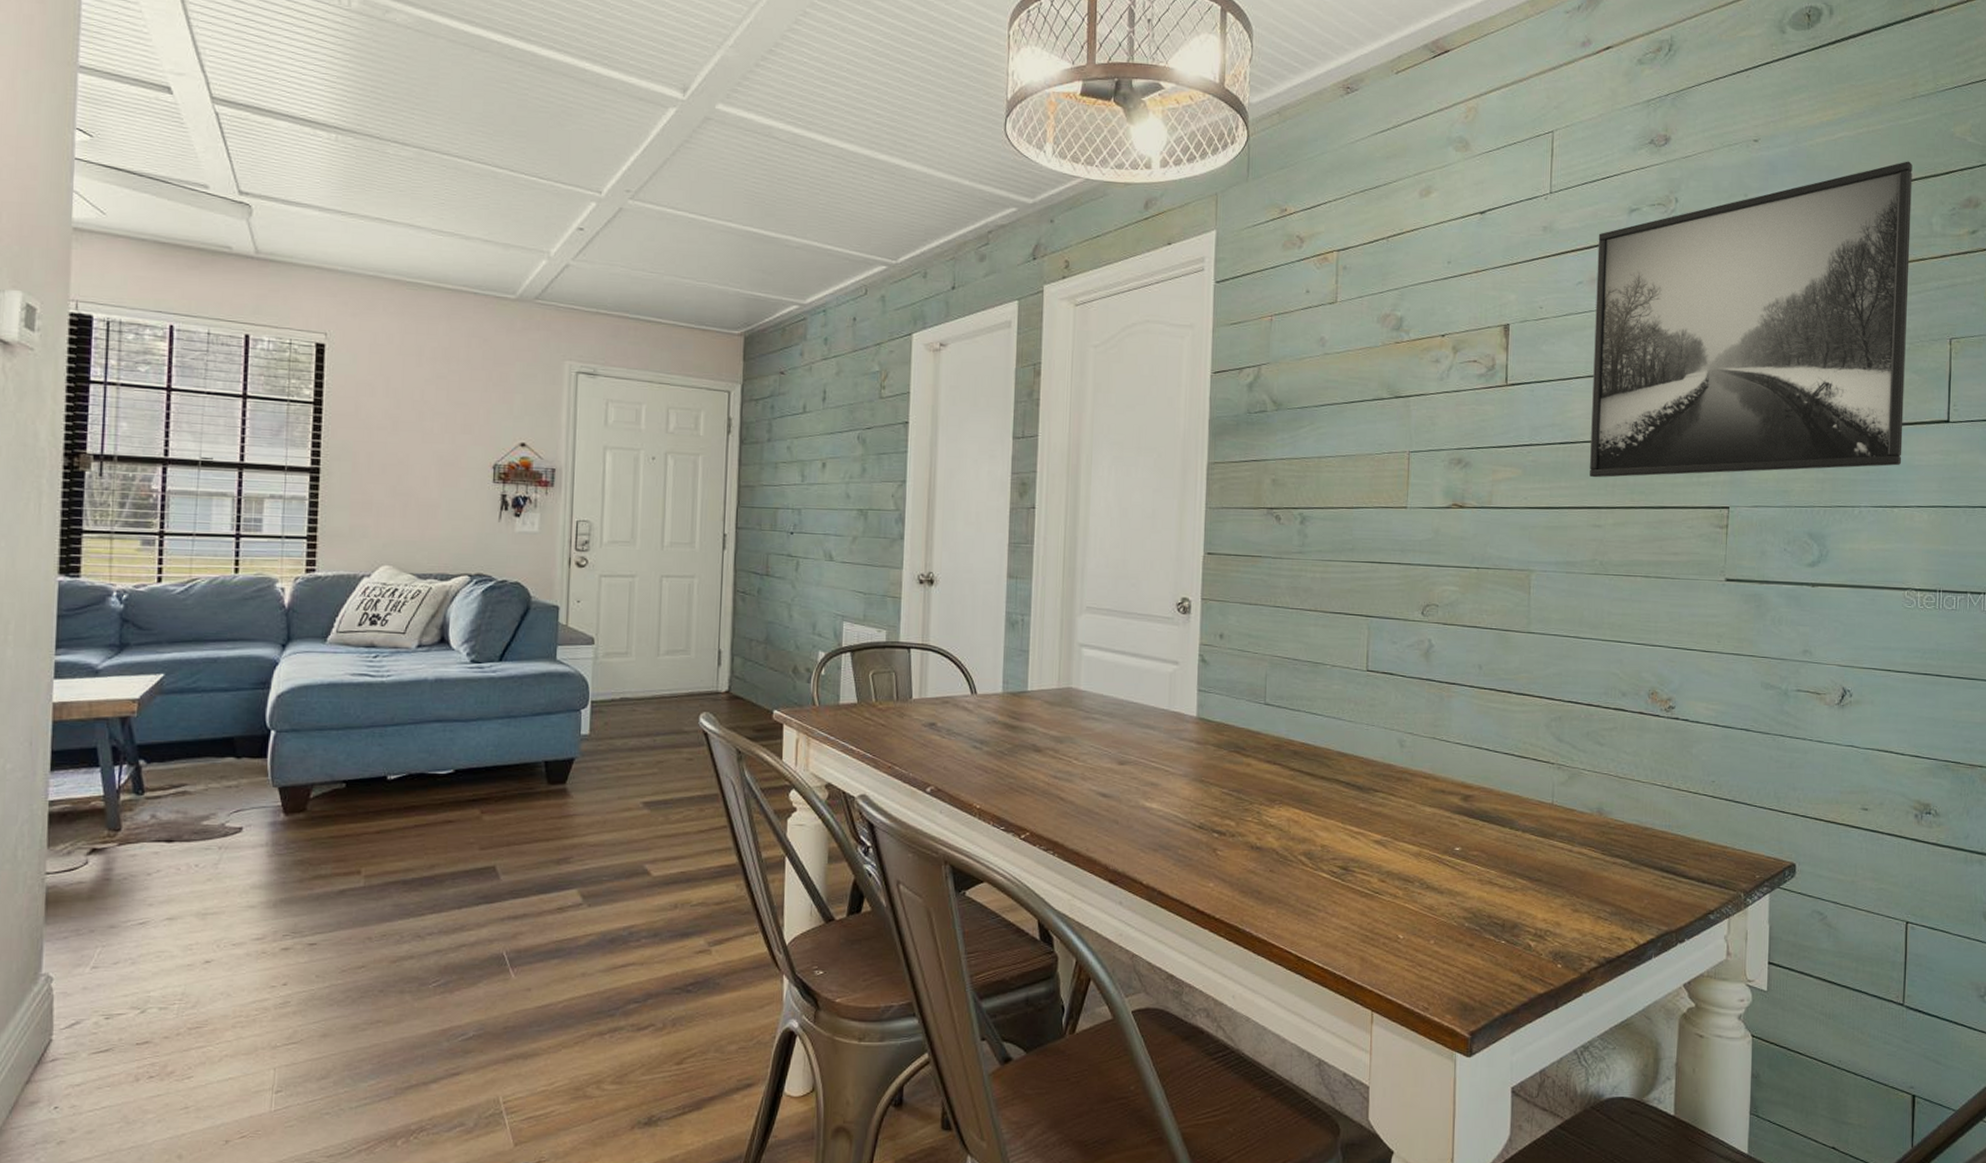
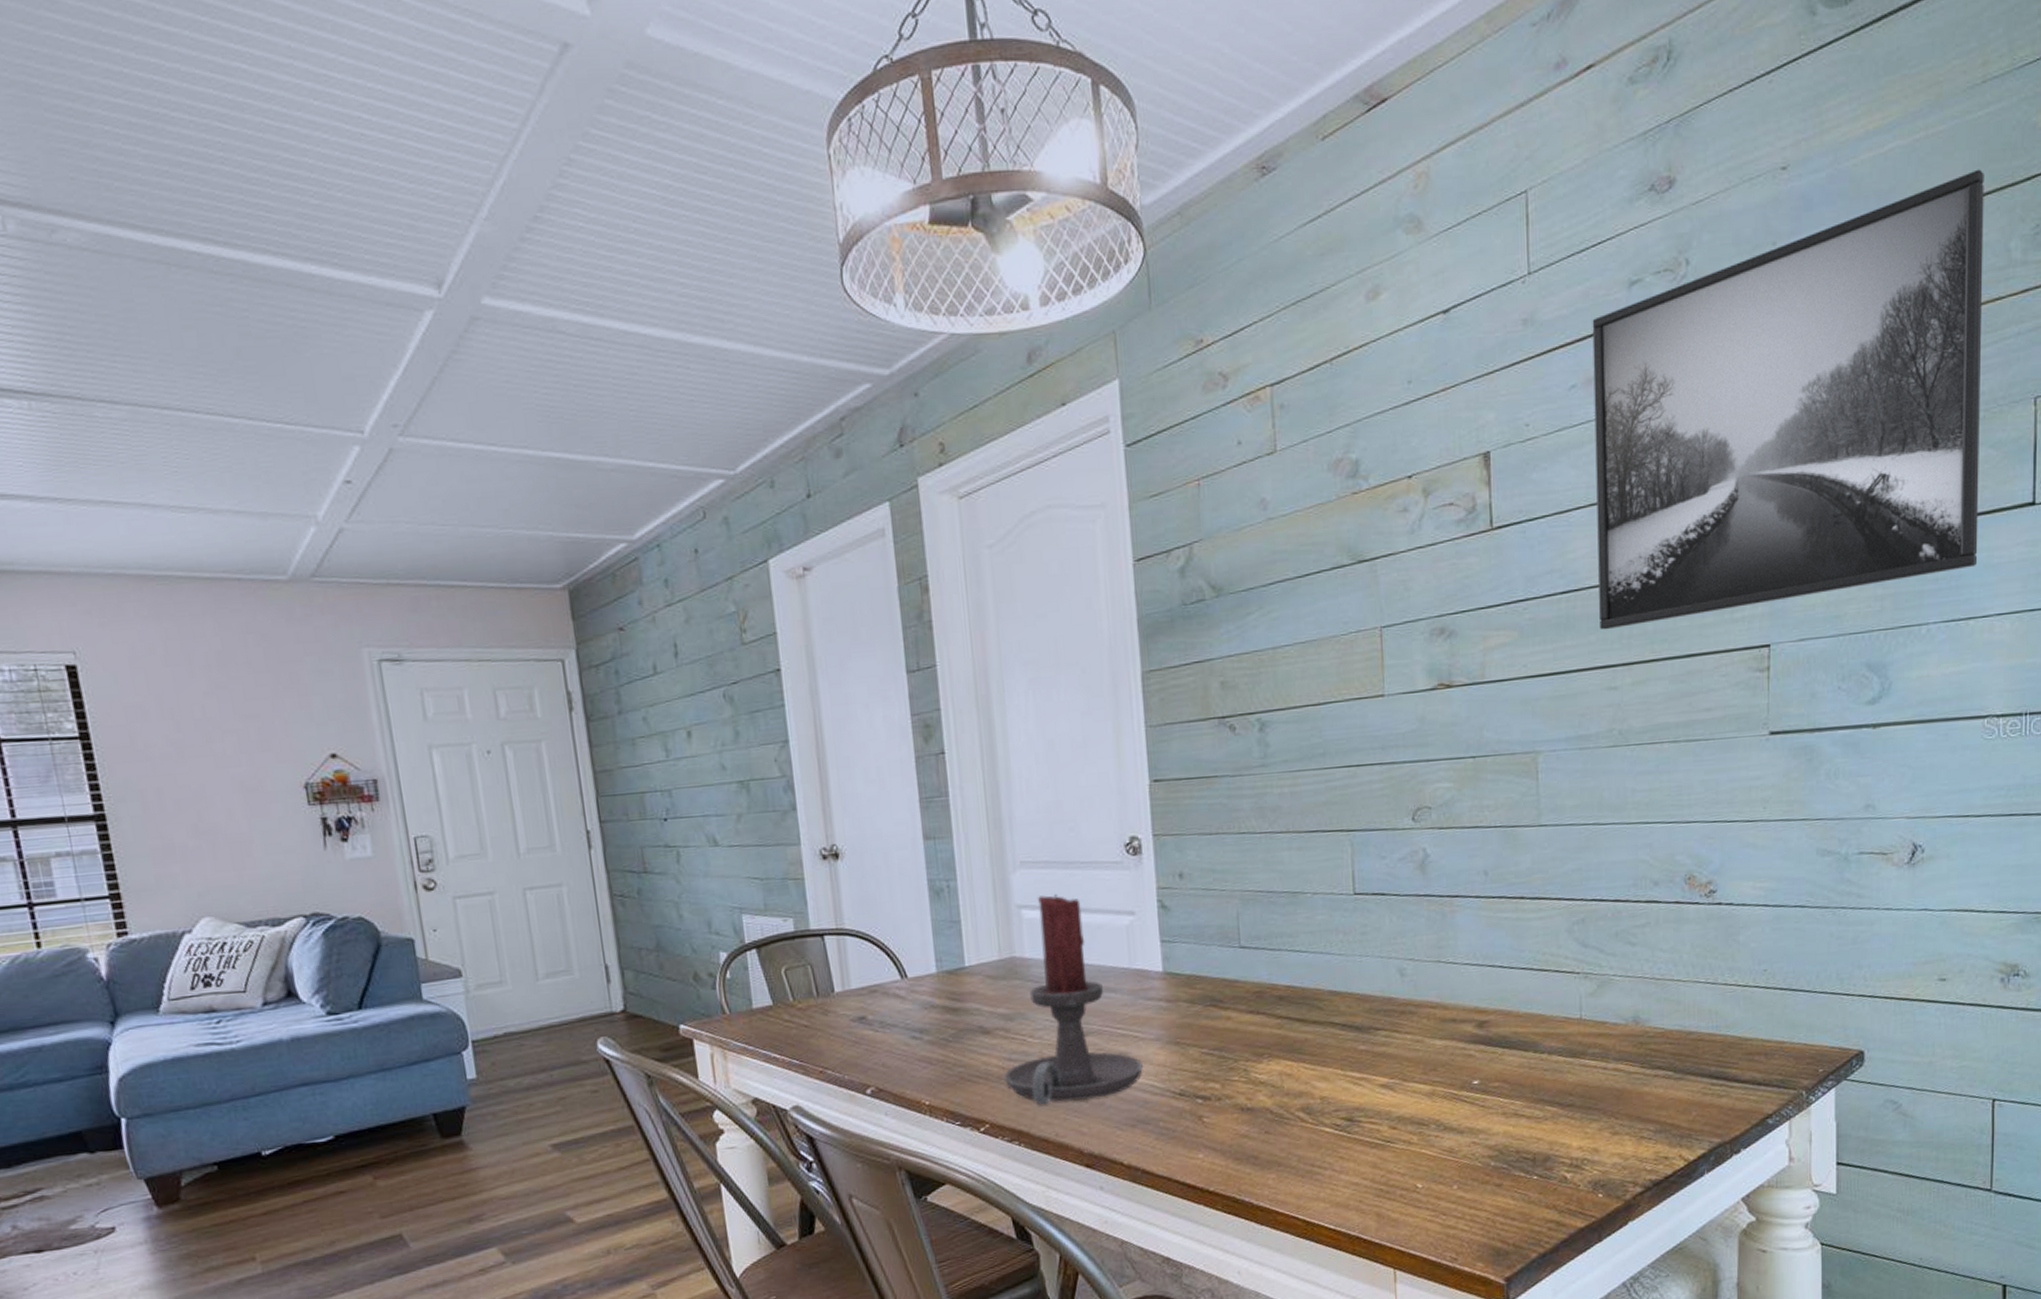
candle holder: none [1048,638,1171,822] -> present [1004,894,1144,1105]

